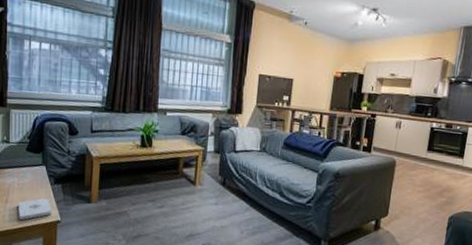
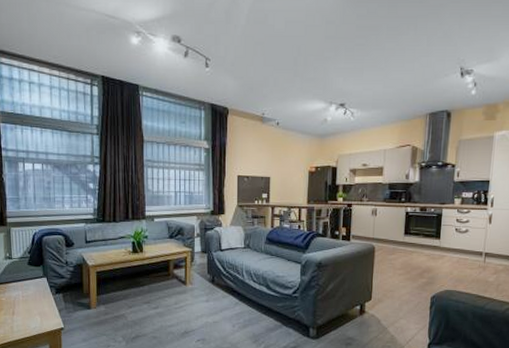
notepad: present [17,198,52,220] -> none [23,307,56,330]

